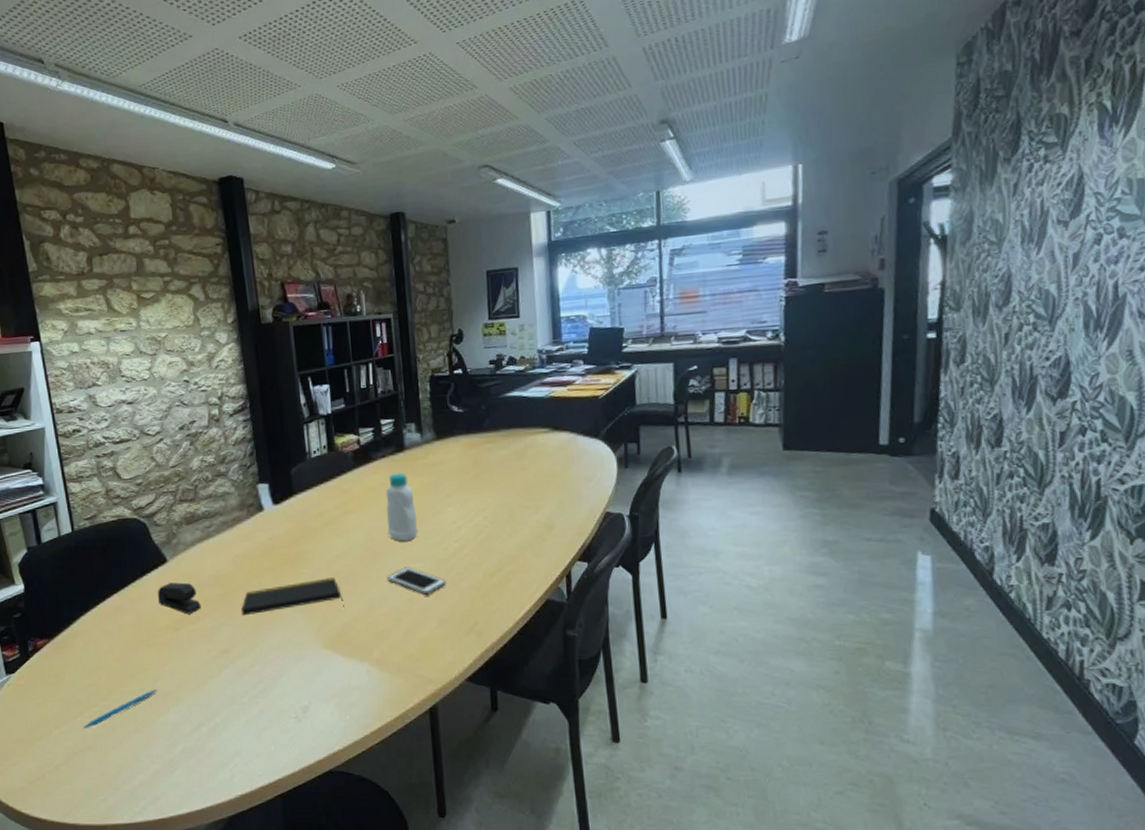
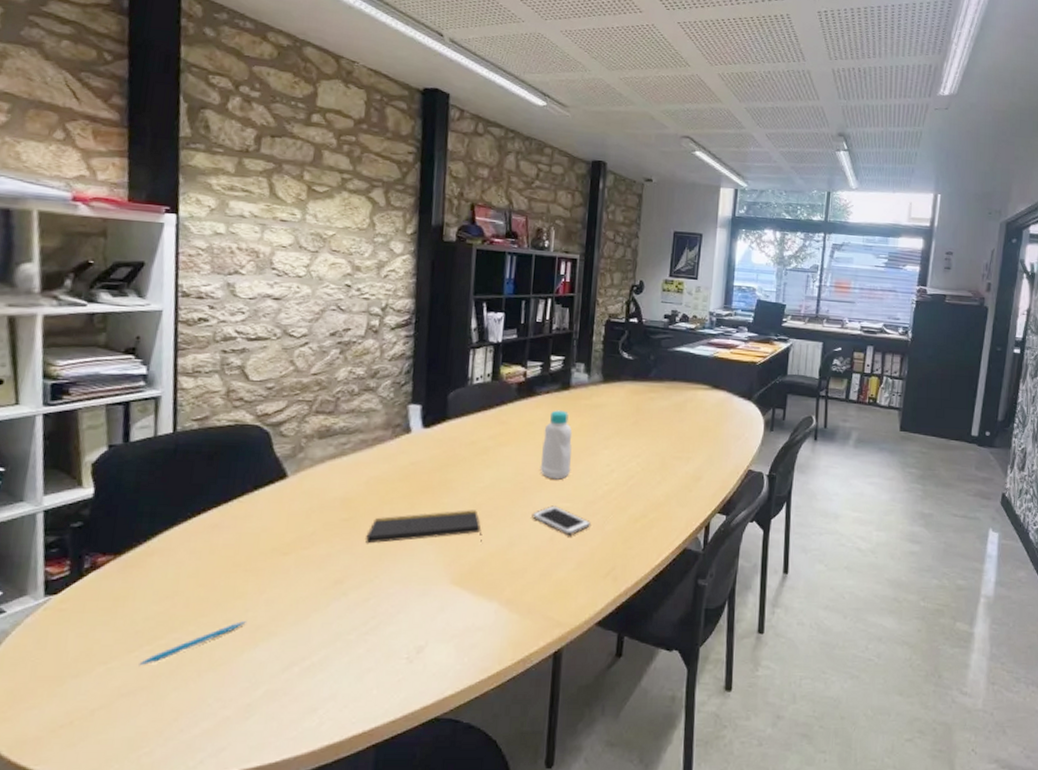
stapler: present [157,582,201,614] -> none [267,501,319,538]

